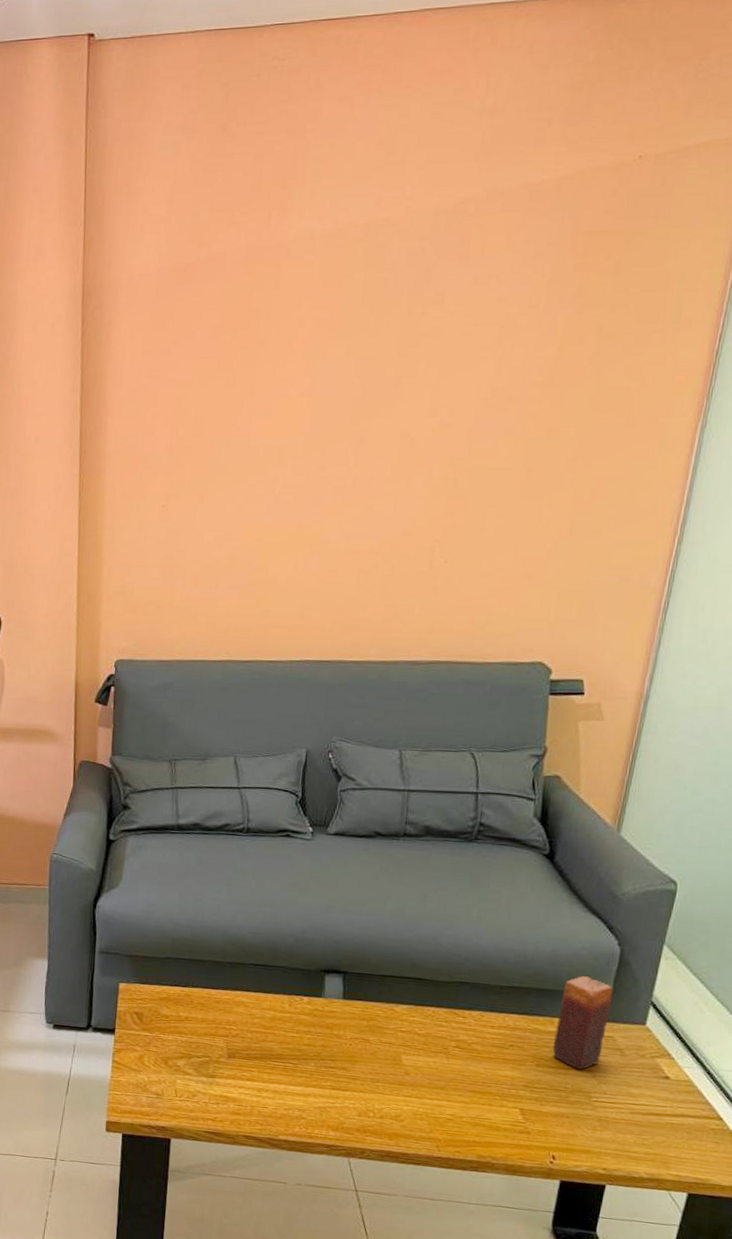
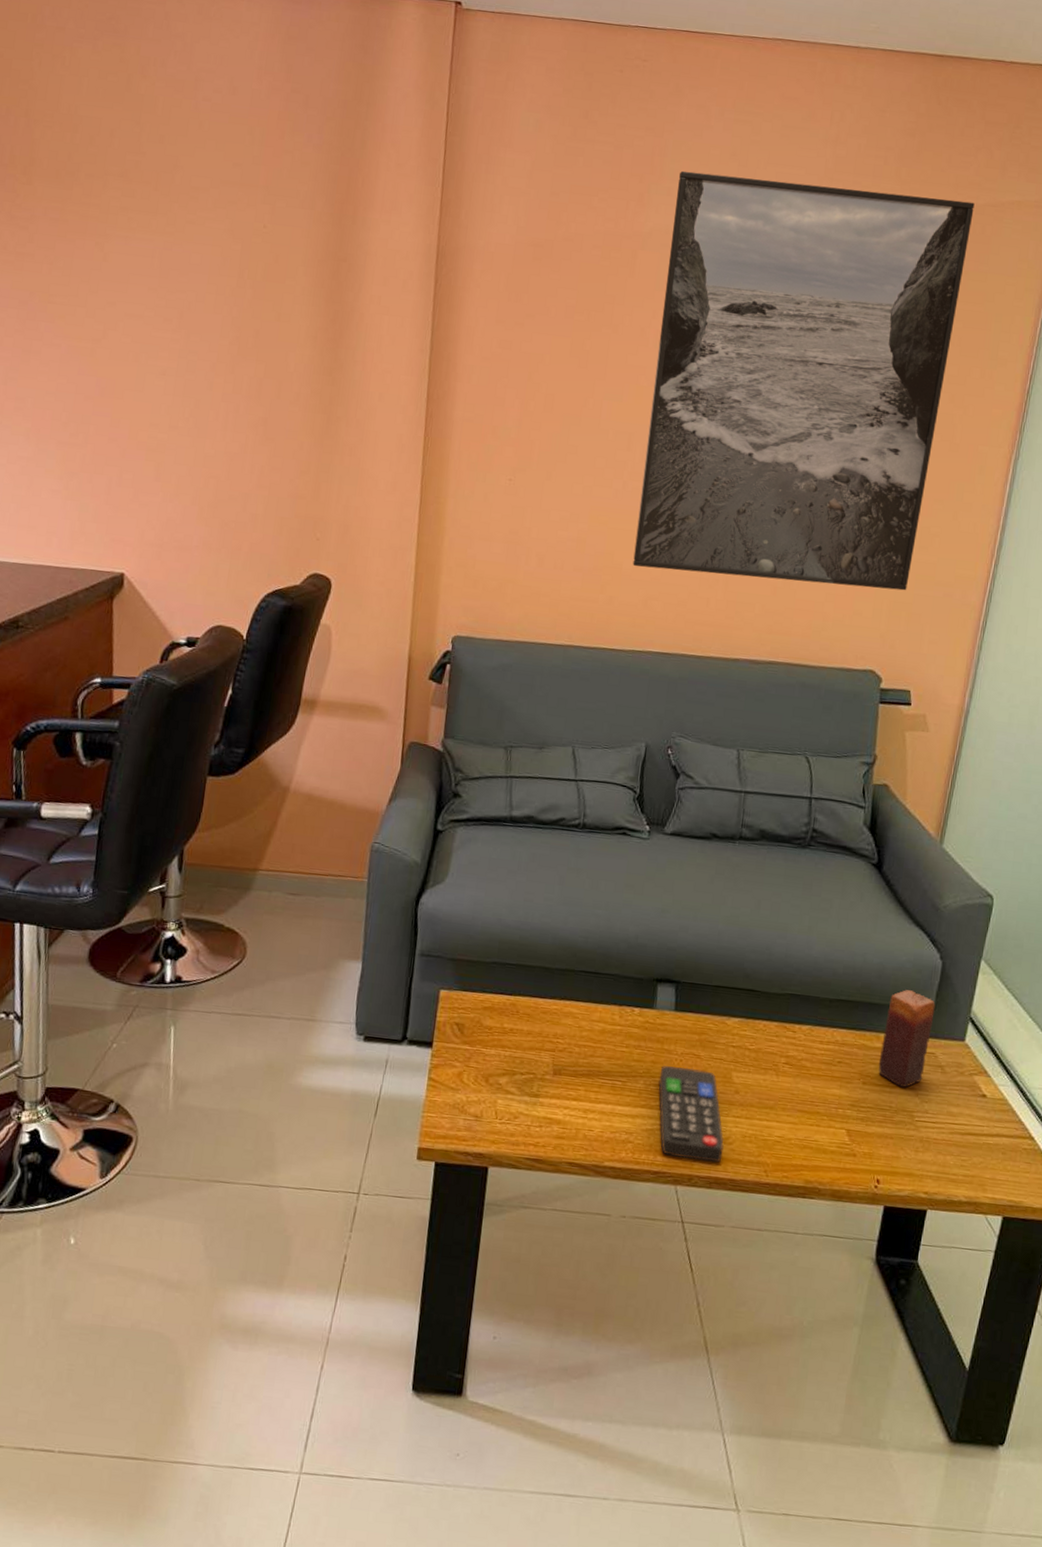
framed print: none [287,152,654,579] -> present [633,170,975,591]
remote control: none [329,1049,395,1138] -> present [659,1066,724,1163]

